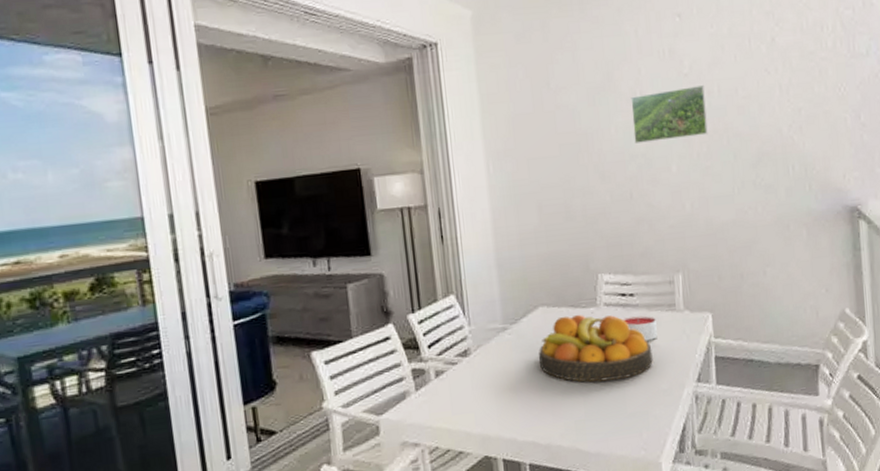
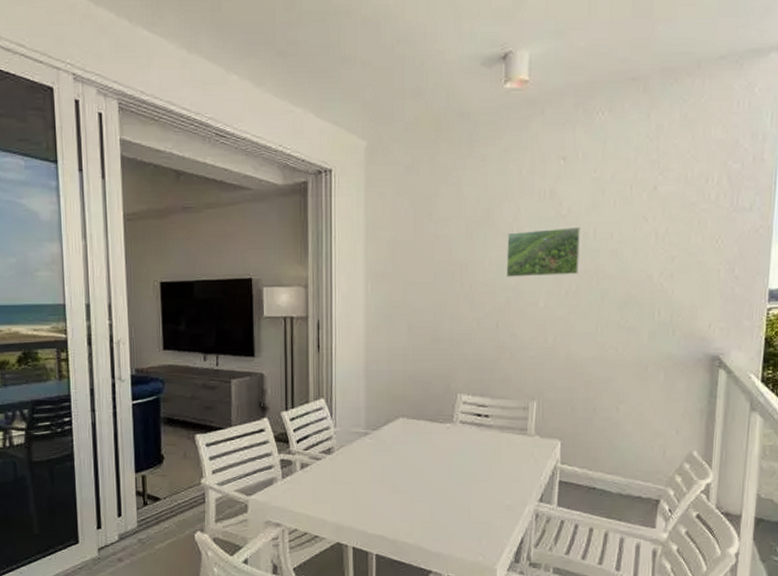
fruit bowl: present [538,314,653,382] -> none [394,428,500,490]
candle: present [623,315,658,341] -> none [476,435,507,459]

